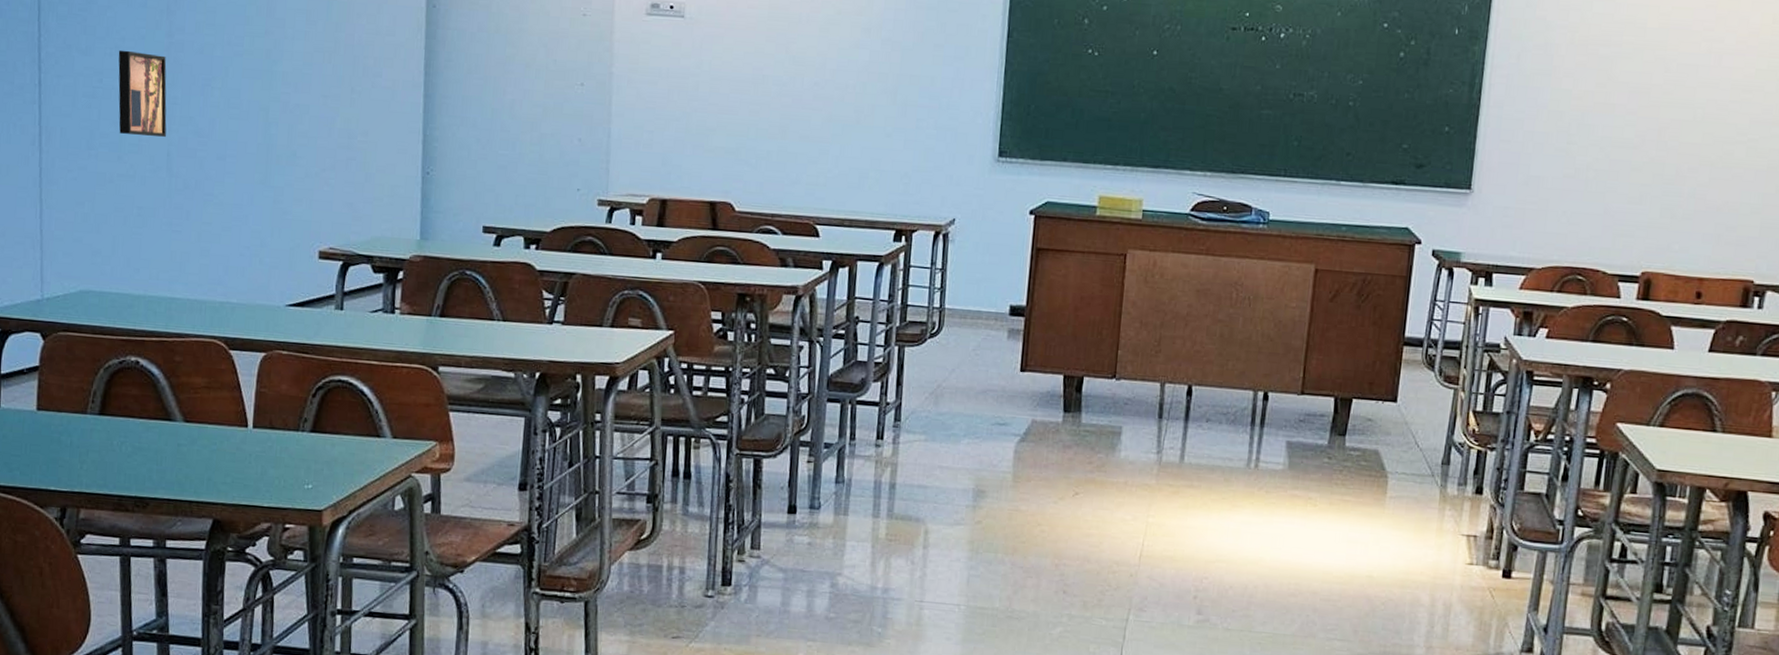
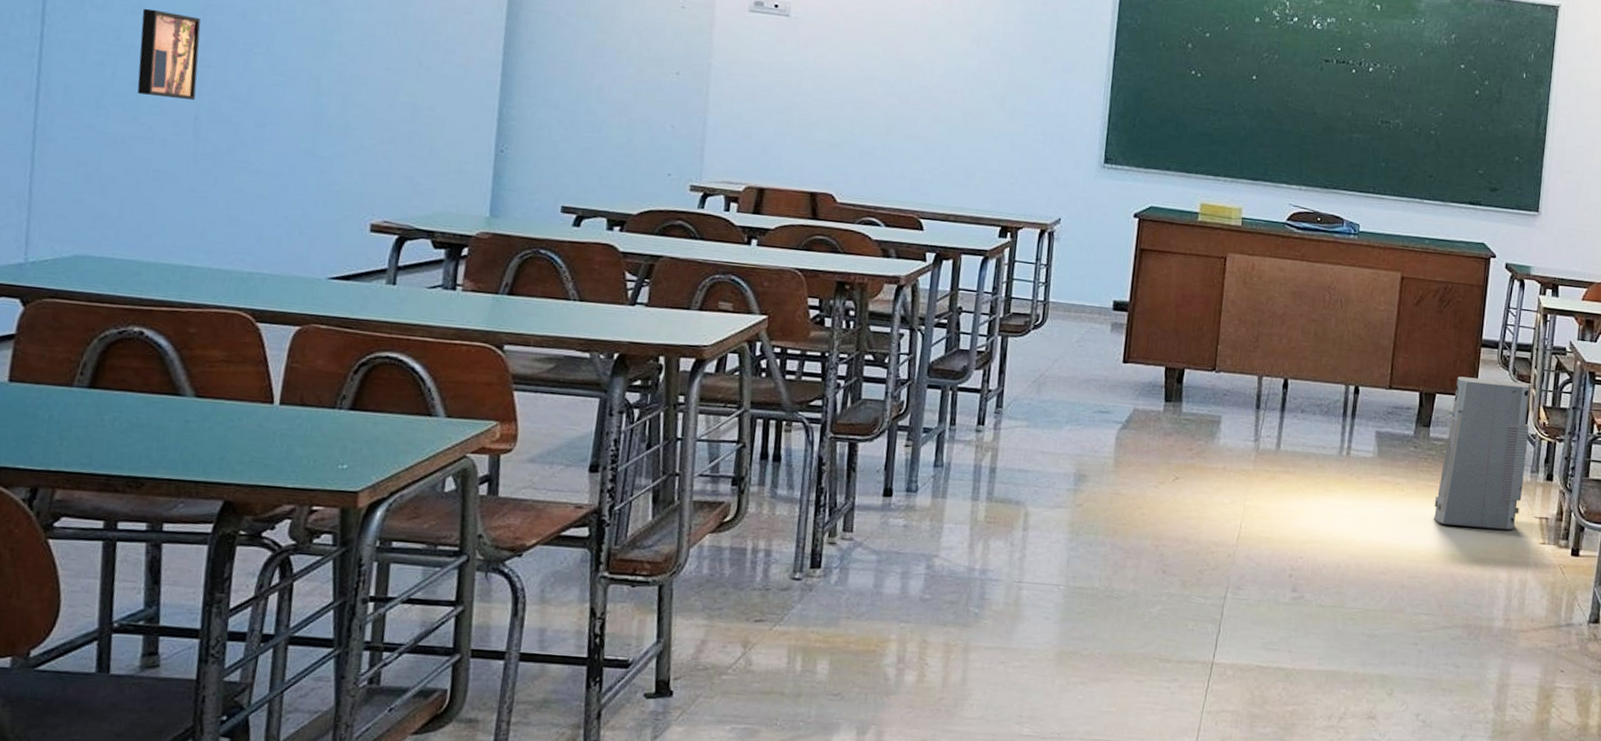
air purifier: none [1349,379,1458,549] -> present [1434,376,1530,530]

